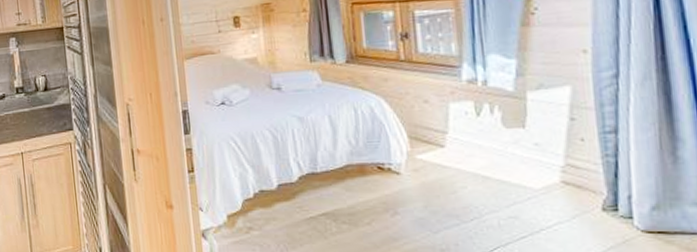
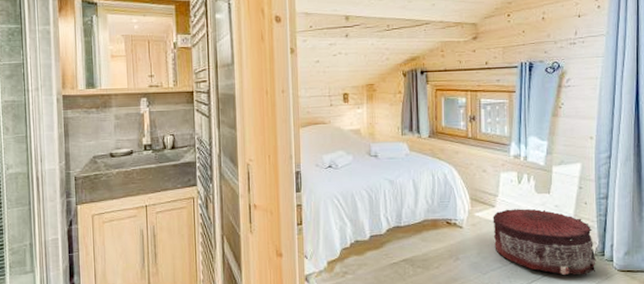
pouf: none [442,148,606,237] -> present [493,208,596,276]

